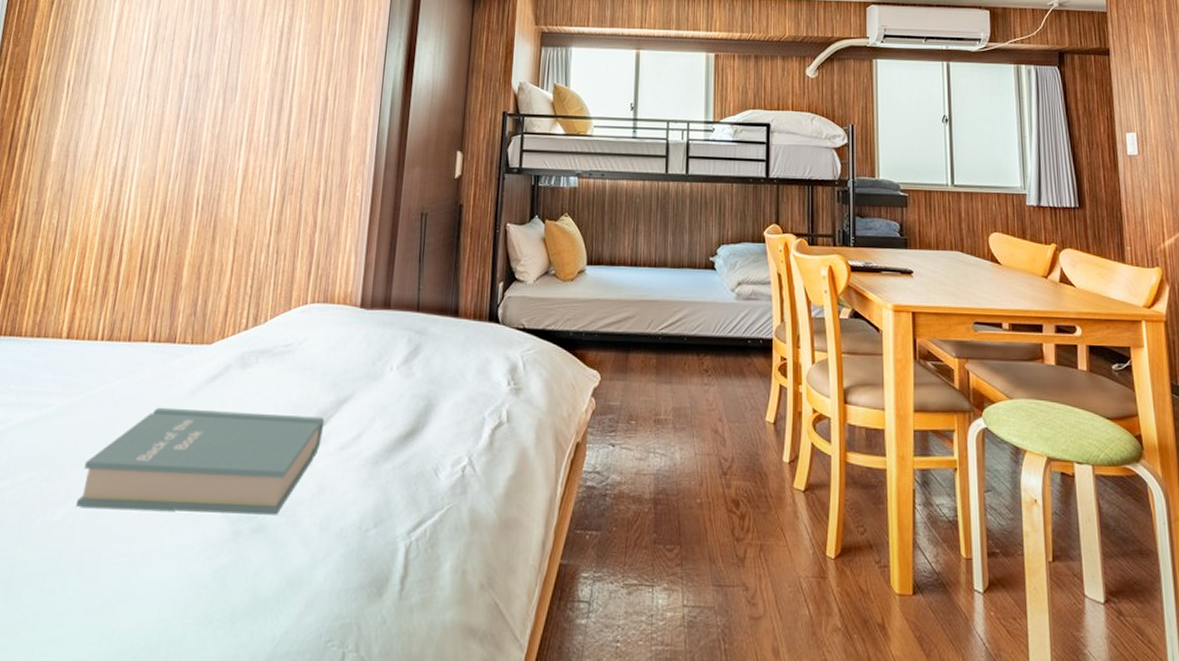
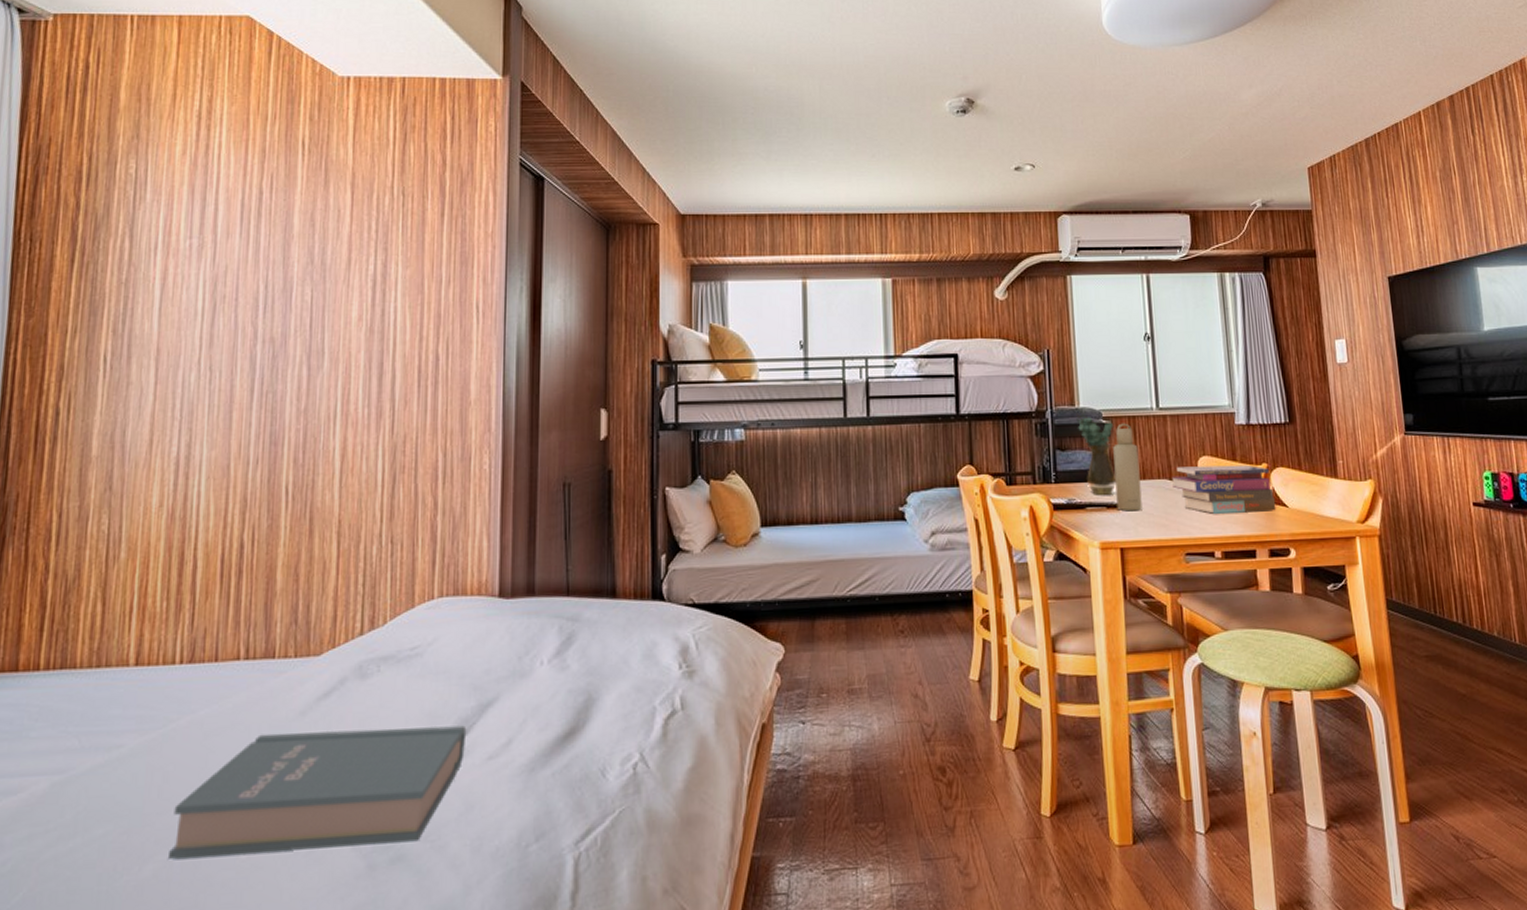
vase: none [876,184,911,263] -> present [1076,413,1117,496]
bottle: none [909,196,935,279] -> present [1113,423,1142,512]
books: none [964,241,1064,290] -> present [1172,464,1276,514]

